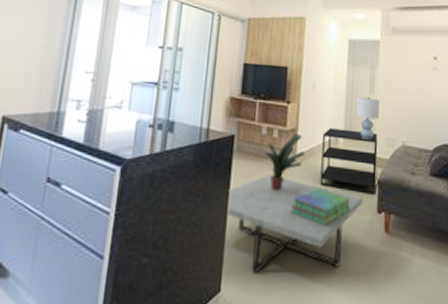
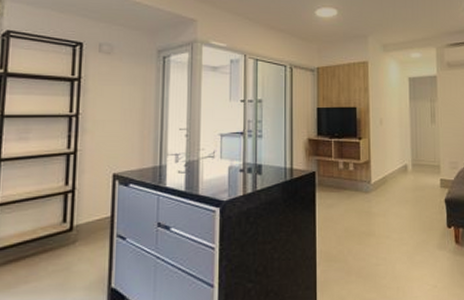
coffee table: present [226,174,364,274] -> none [315,202,434,289]
potted plant: present [260,133,305,192] -> none [339,165,379,217]
stack of books: present [290,189,351,226] -> none [370,211,424,243]
side table: present [320,128,378,195] -> none [392,157,444,212]
lamp: present [357,96,380,141] -> none [421,126,442,166]

